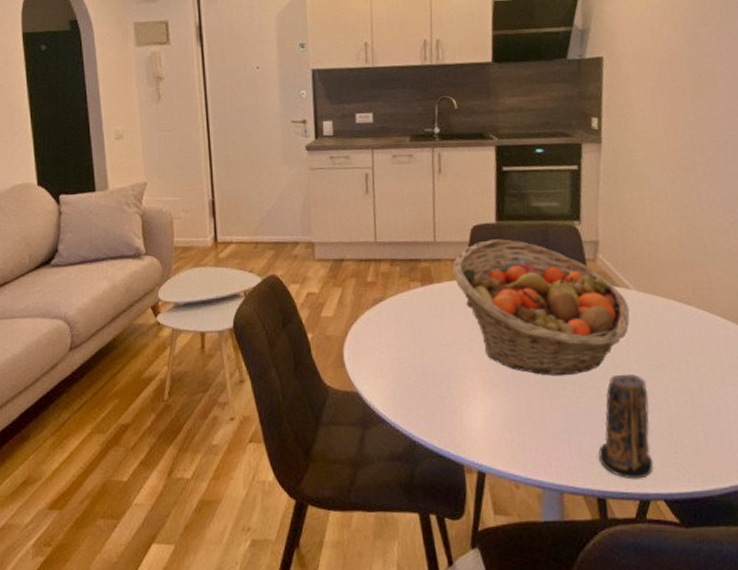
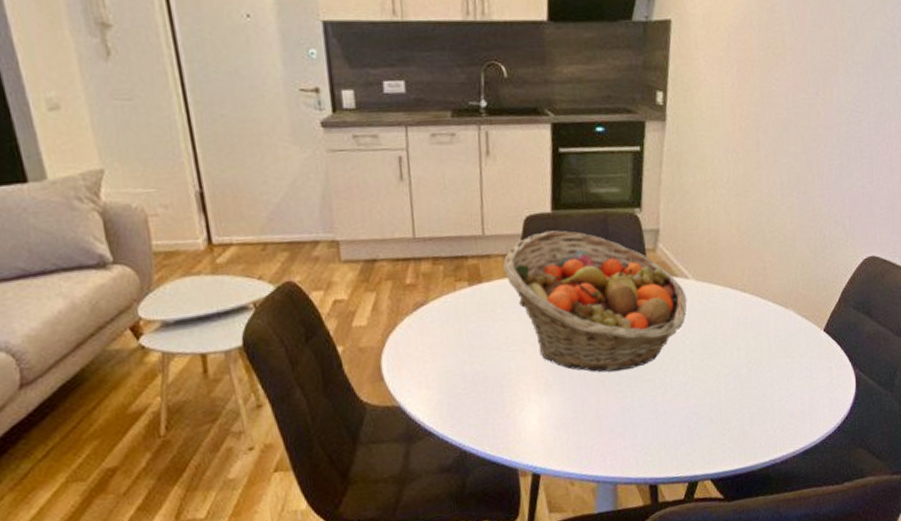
candle: present [598,374,654,480] -> none [652,364,703,465]

